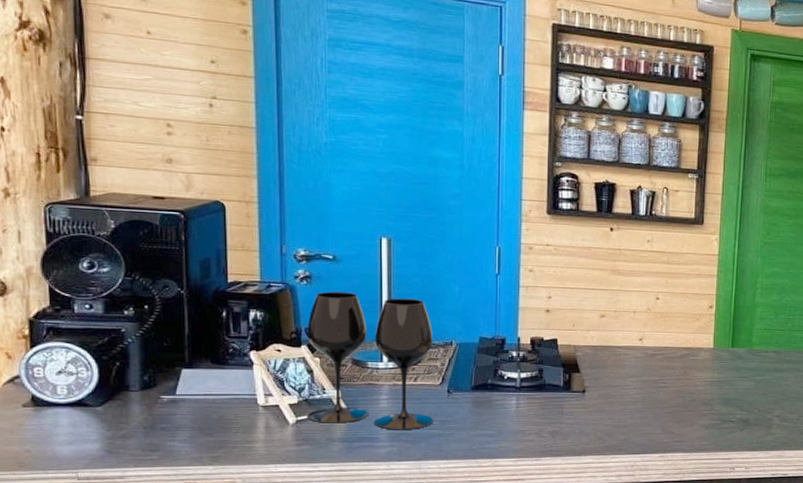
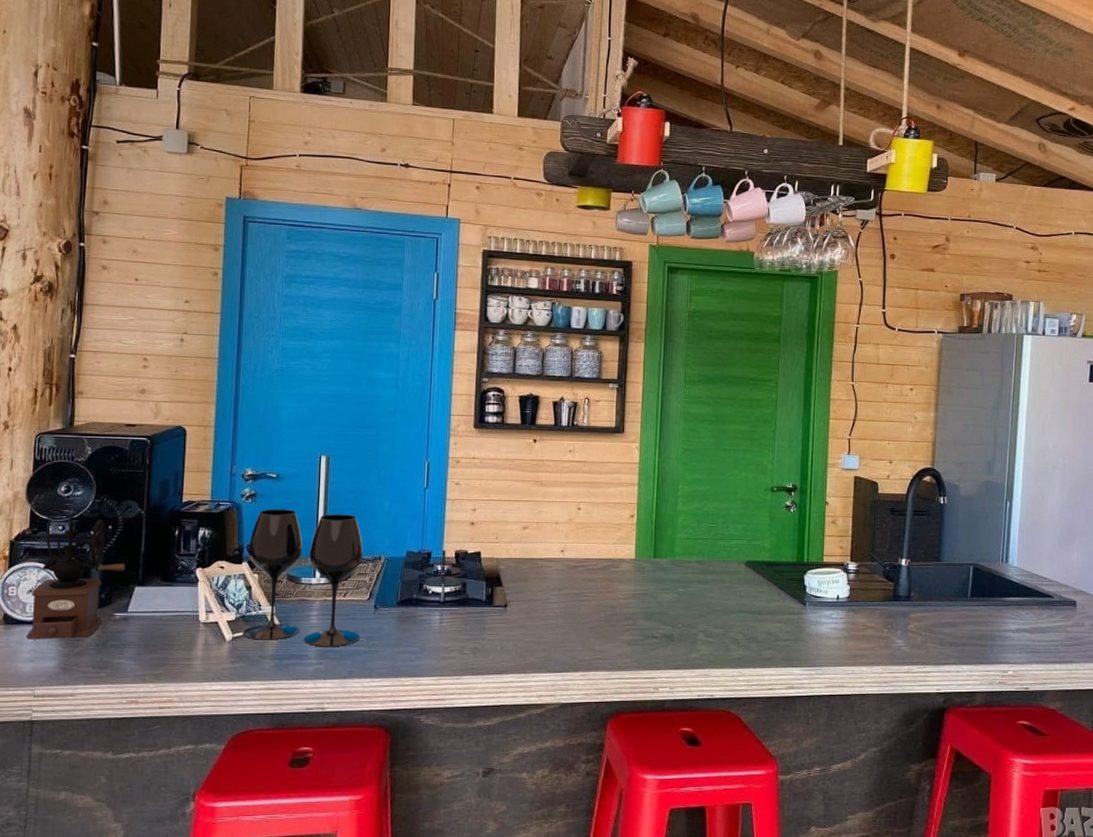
coffee grinder: none [60,294,169,422] -> present [25,516,126,640]

